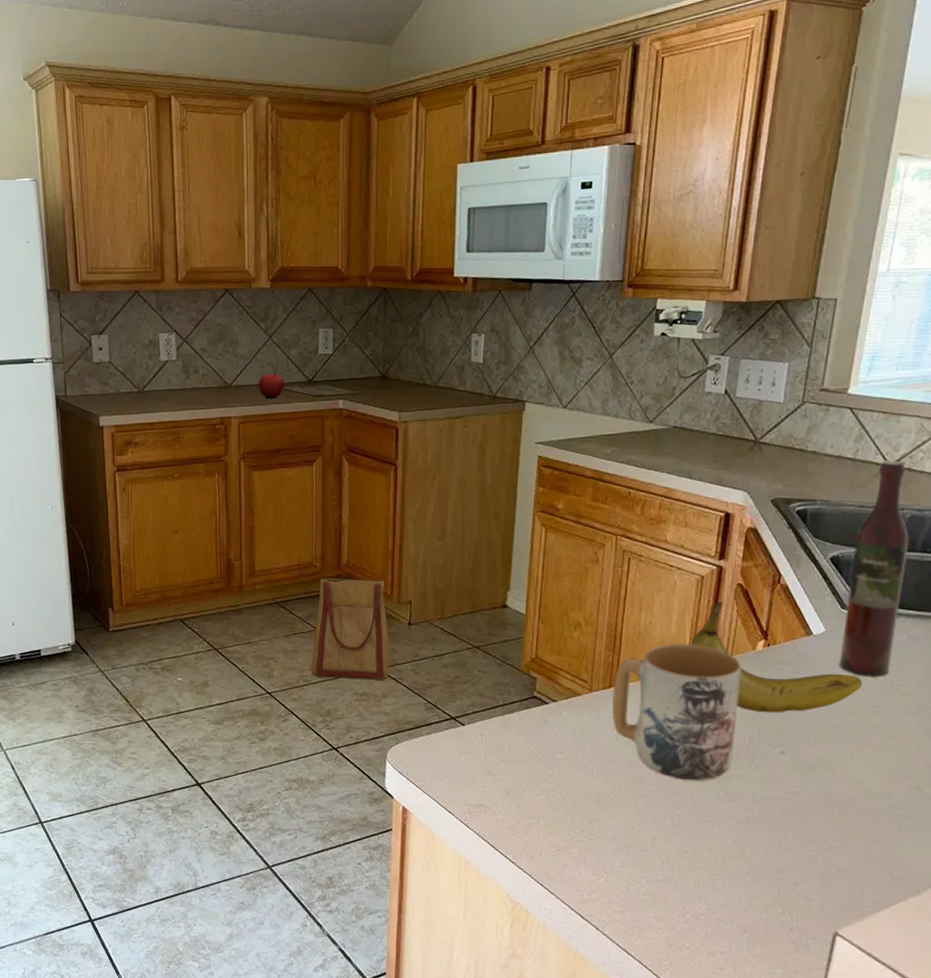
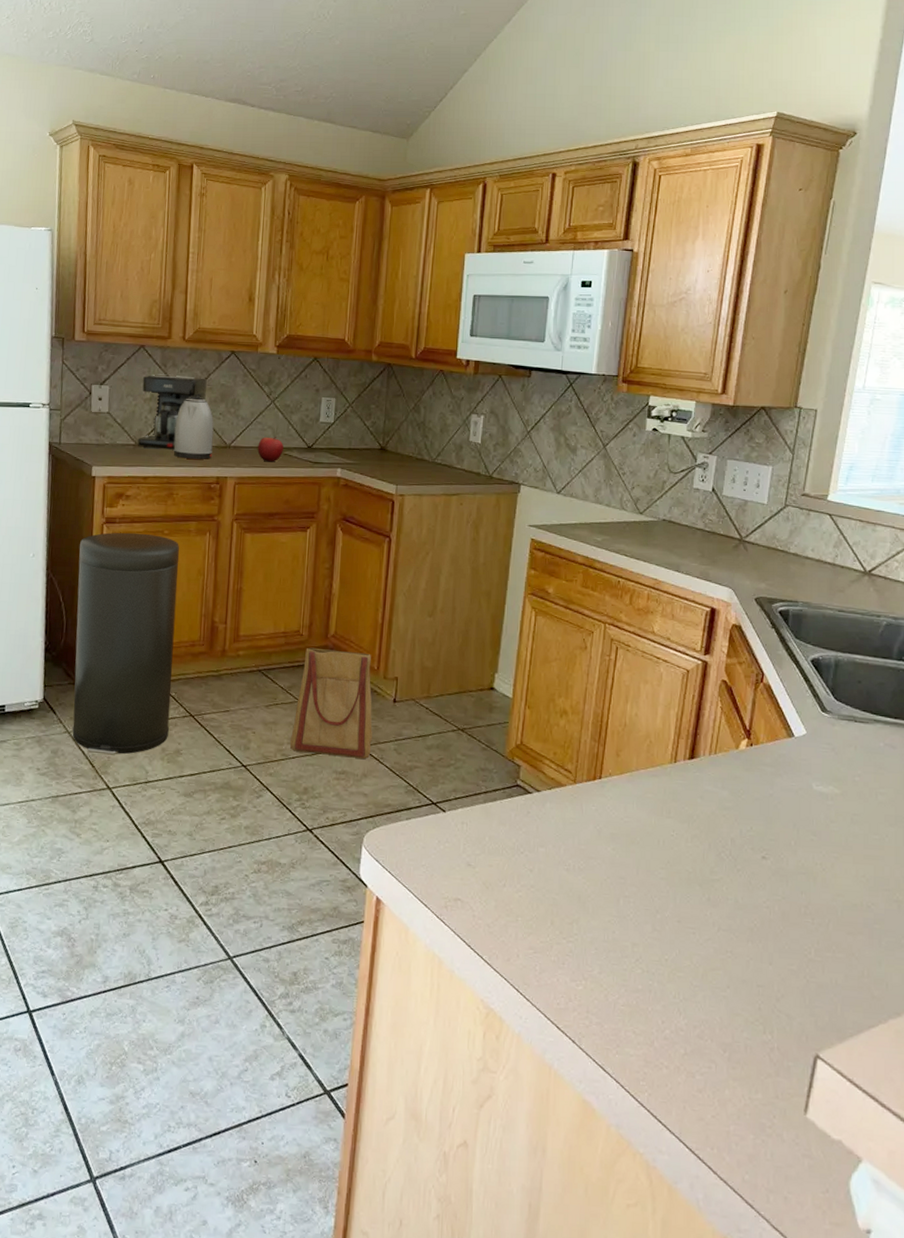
pedal bin: none [94,478,196,690] -> present [72,532,180,755]
coffee maker: none [140,318,204,394] -> present [137,374,207,450]
kettle: none [176,339,214,402] -> present [173,397,214,460]
mug: present [611,644,742,781] -> none [595,737,725,884]
fruit: present [690,601,863,713] -> none [675,697,843,816]
wine bottle: present [839,460,909,677] -> none [819,567,886,784]

